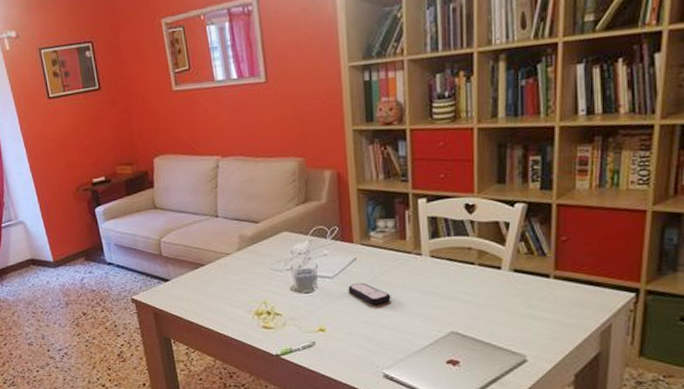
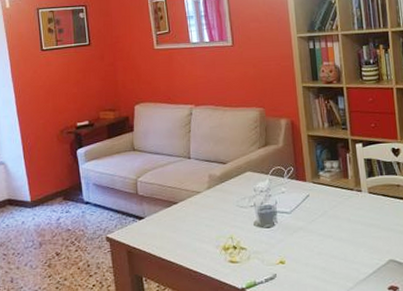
remote control: present [348,283,391,305] -> none [303,217,339,237]

